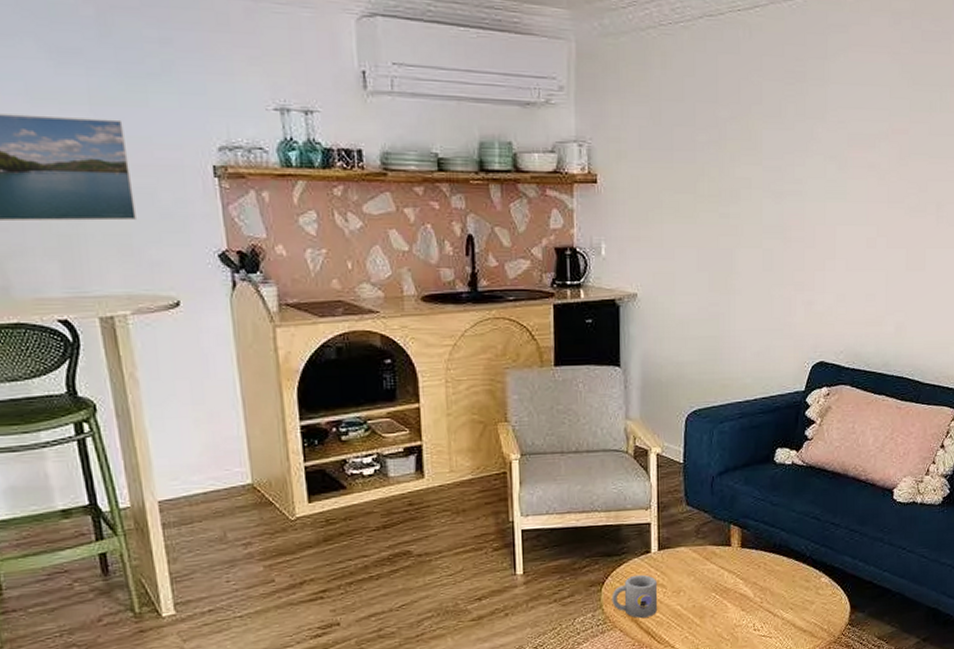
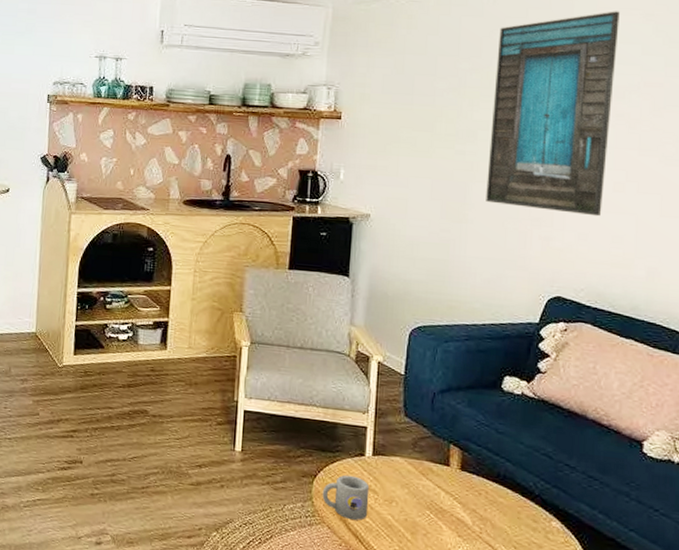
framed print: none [752,48,870,275] -> present [486,11,620,217]

